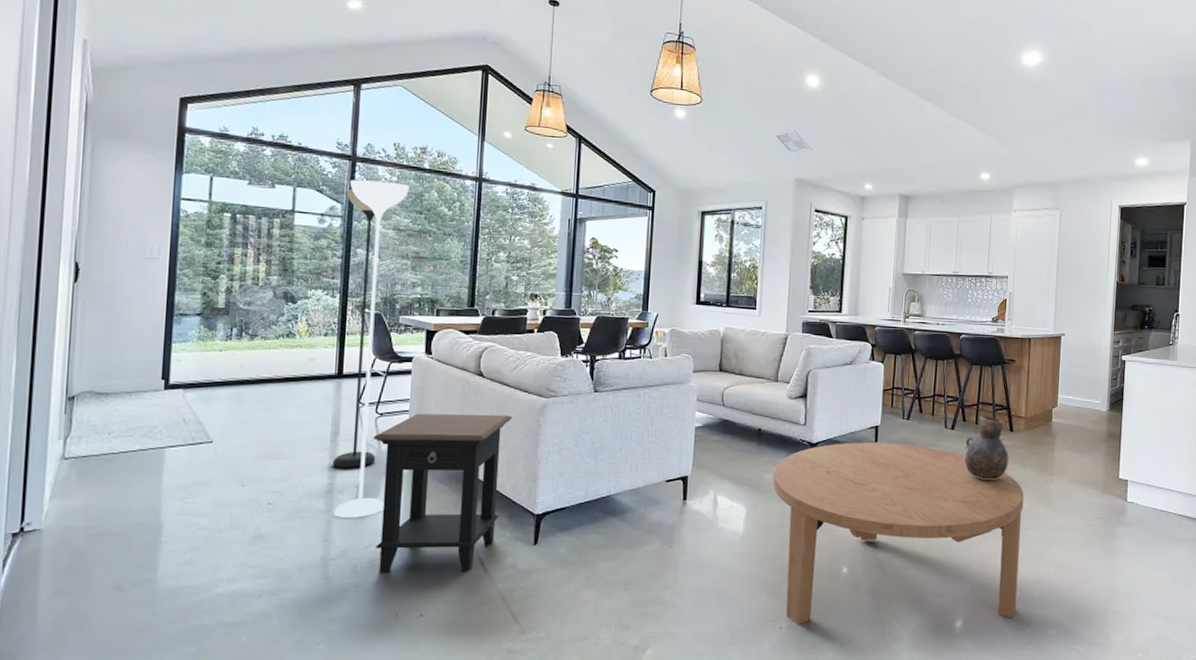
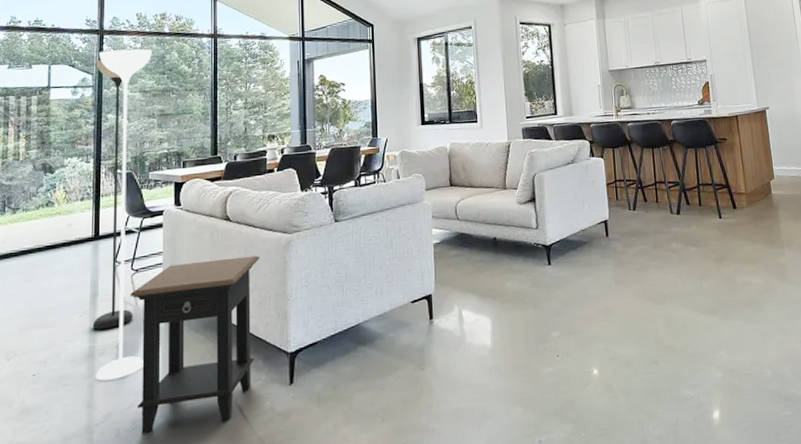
coffee table: present [773,442,1024,624] -> none [513,234,771,436]
vase: present [964,415,1009,481] -> none [693,196,738,261]

